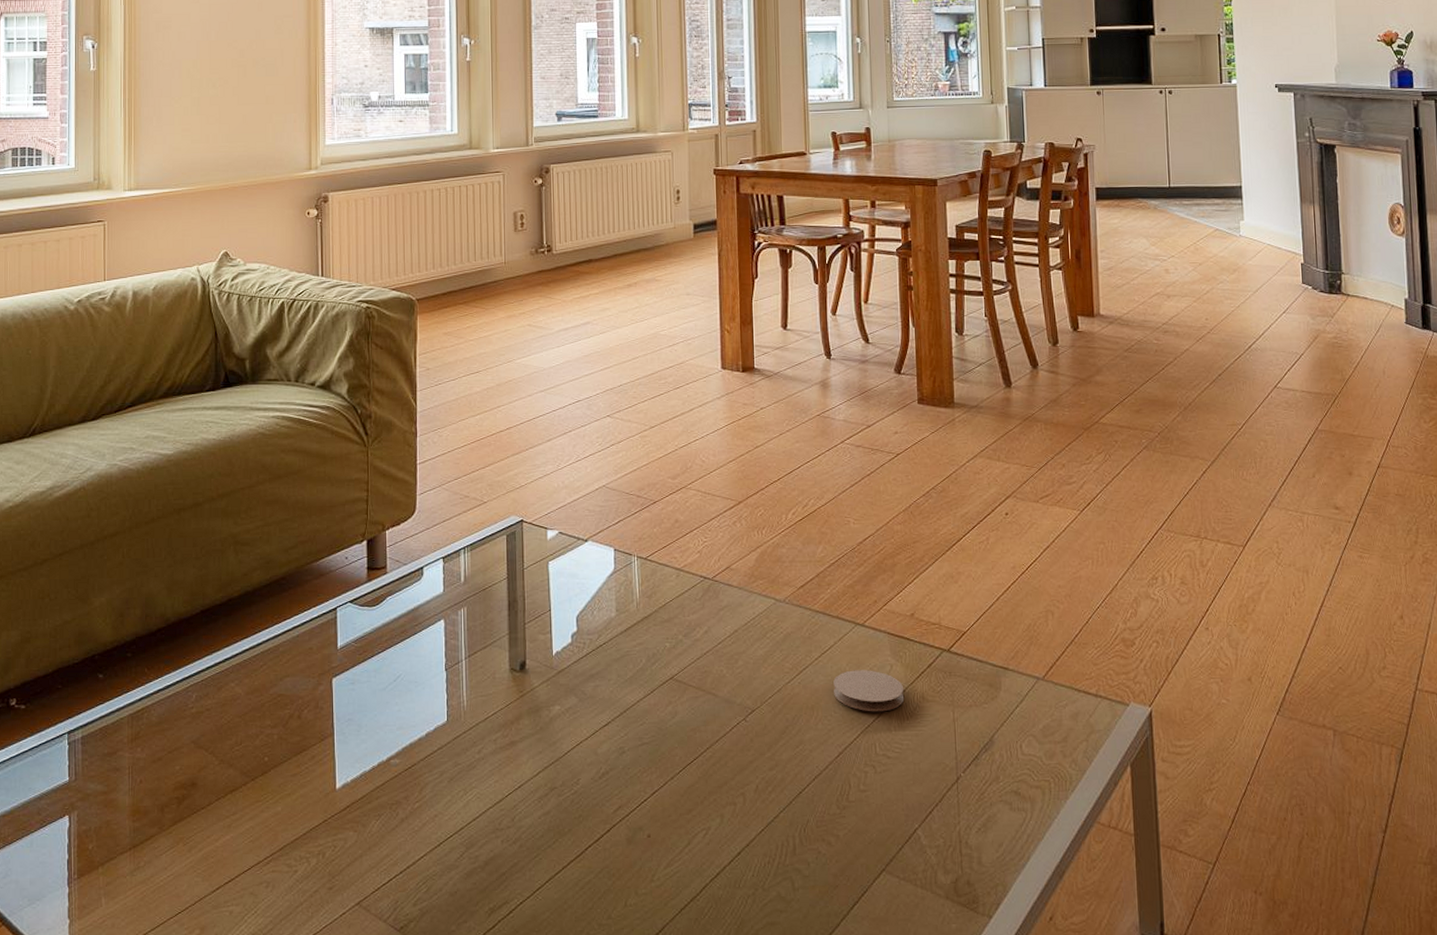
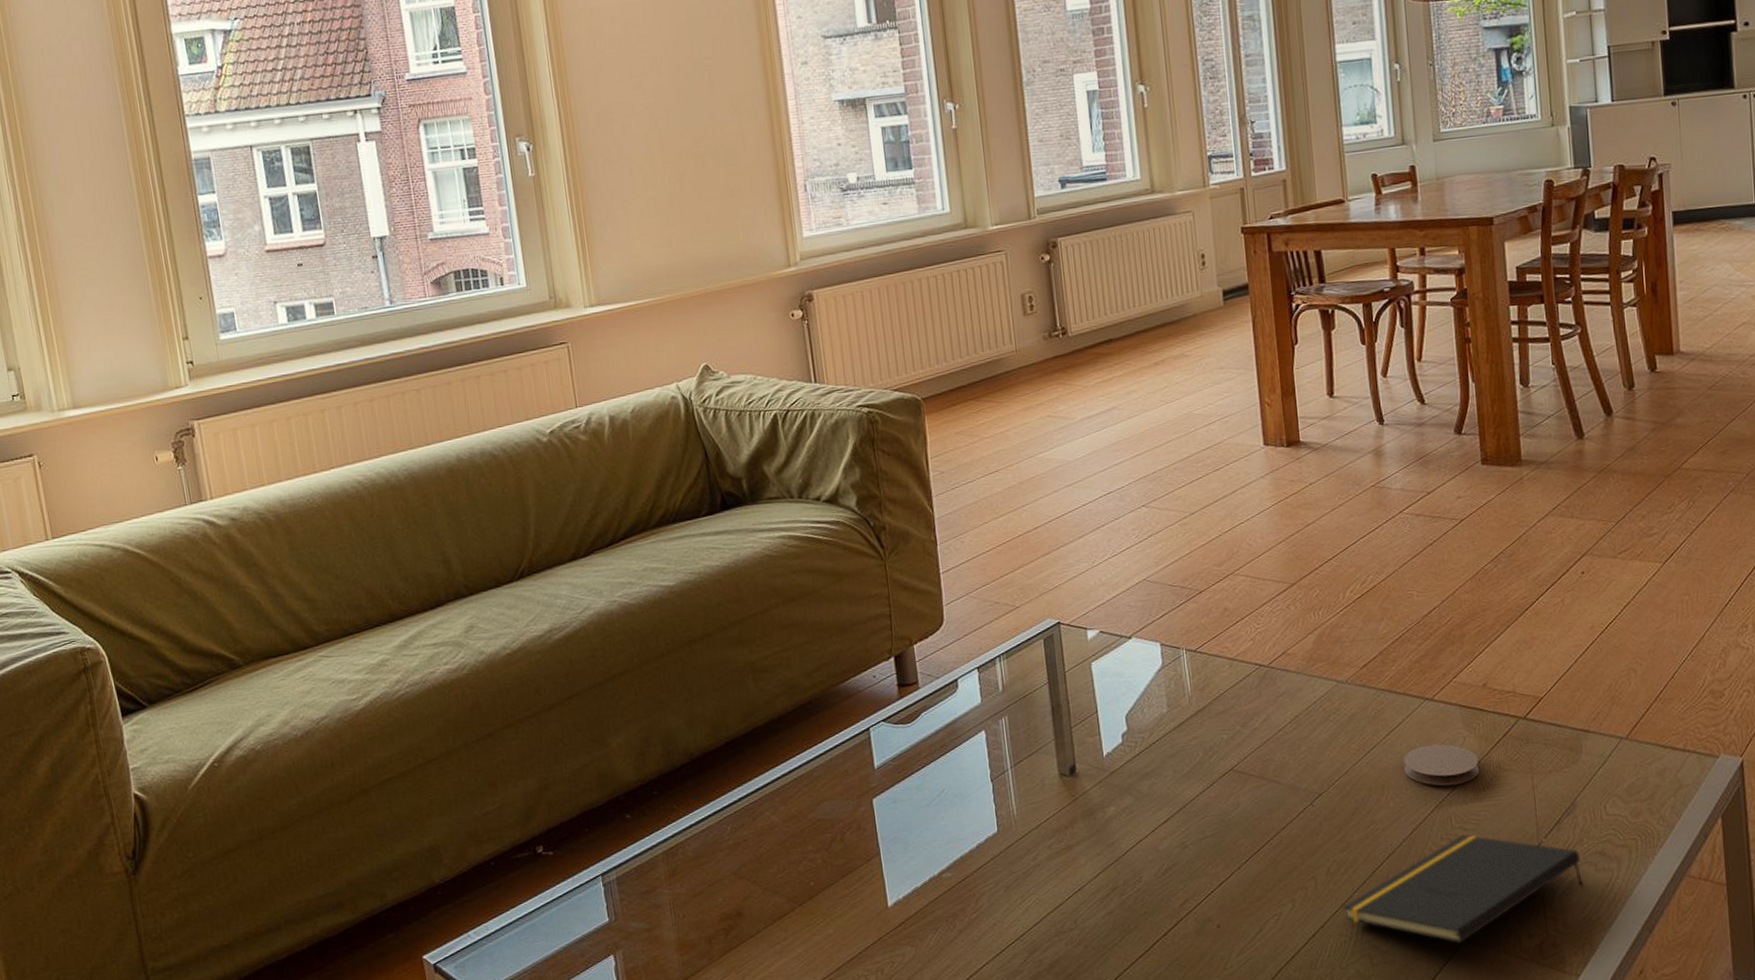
notepad: none [769,762,997,873] -> present [1343,834,1583,943]

